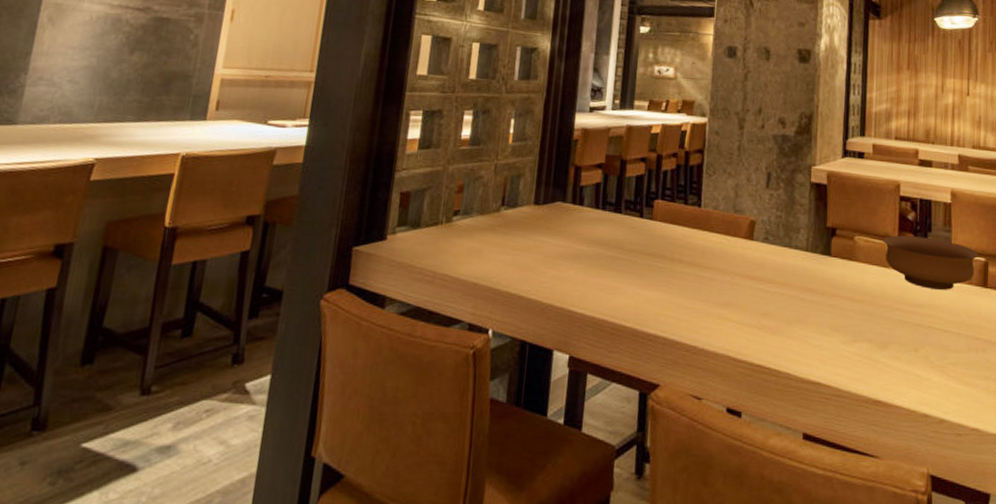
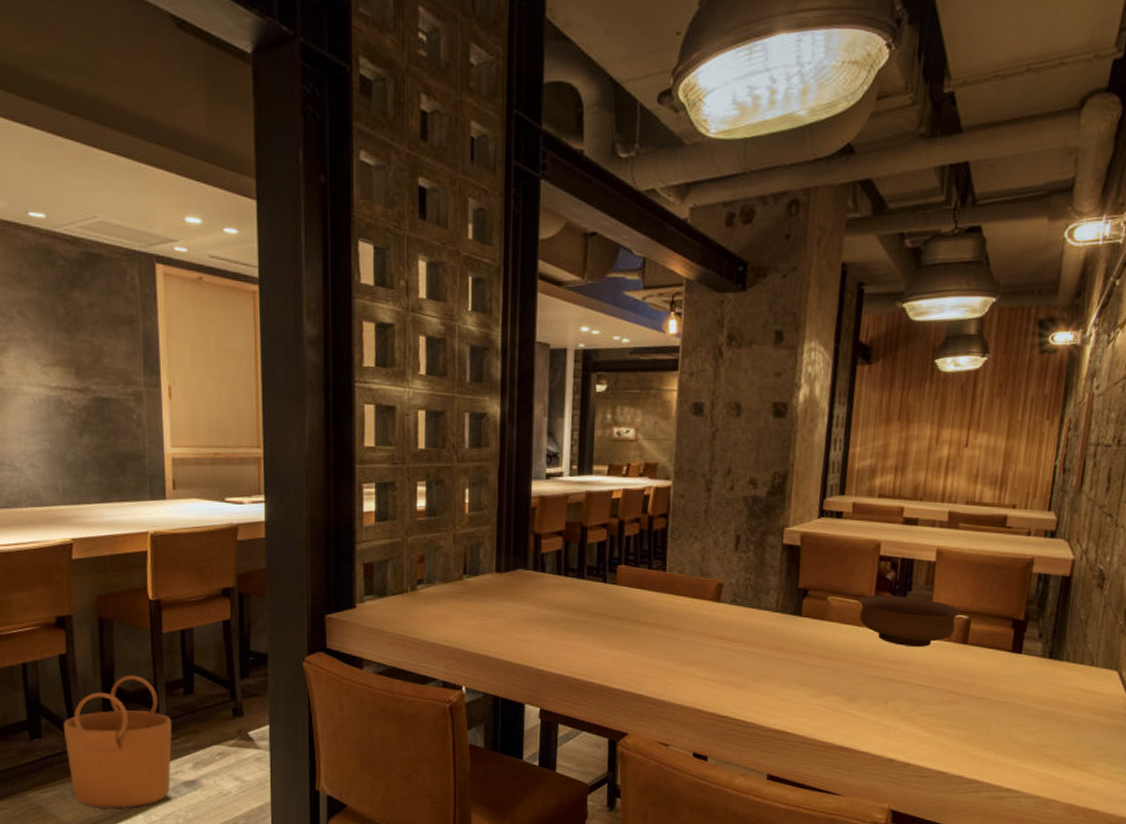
shopping bag: none [19,313,160,483] -> present [64,675,172,808]

